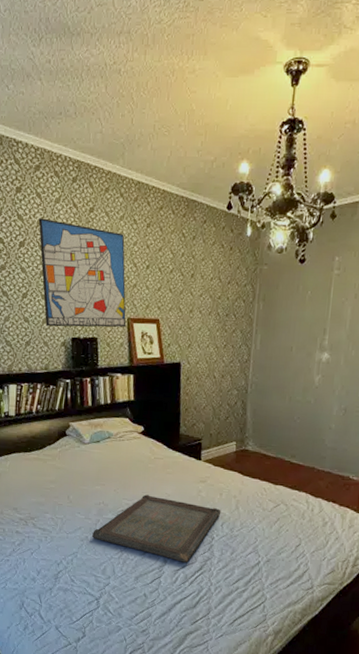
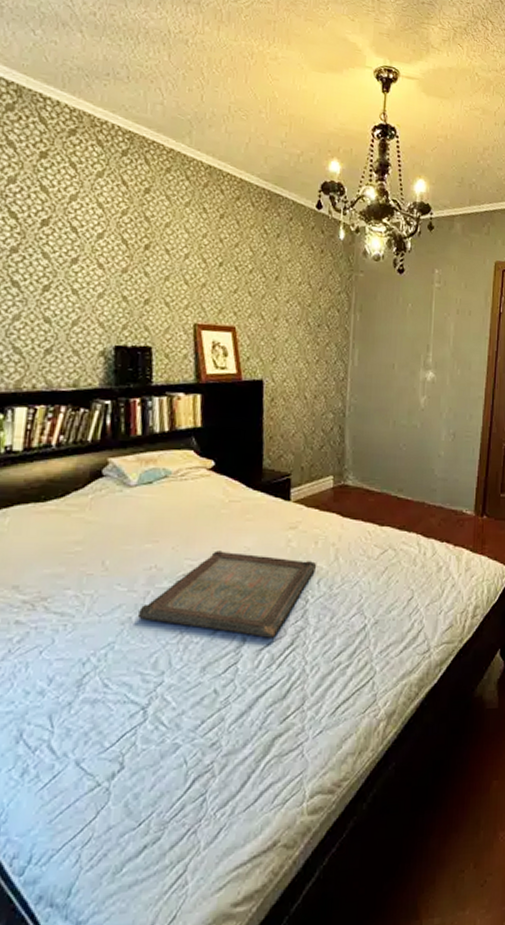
wall art: present [38,218,126,328] -> none [71,192,192,335]

